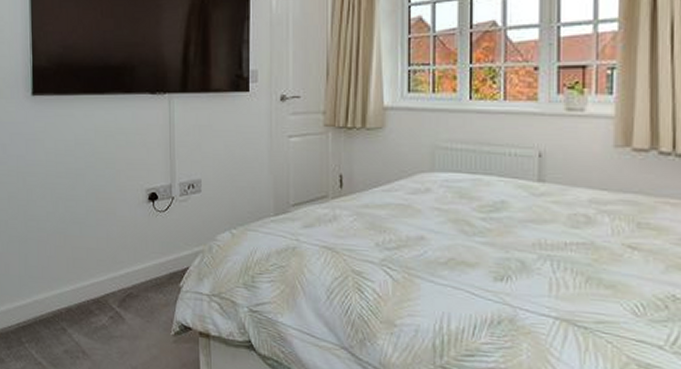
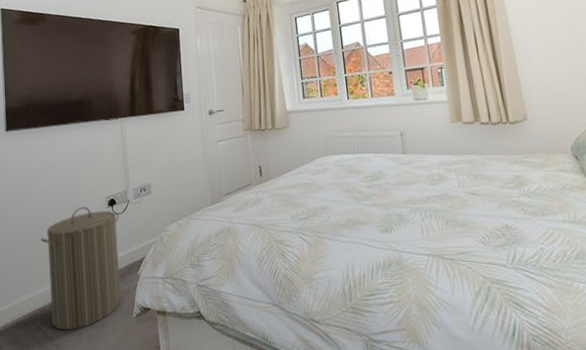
laundry hamper: none [68,197,161,338] -> present [40,206,121,331]

